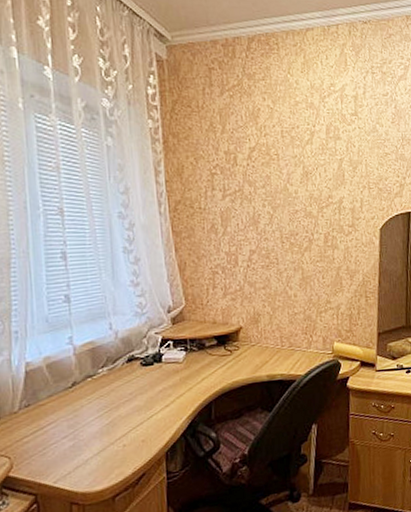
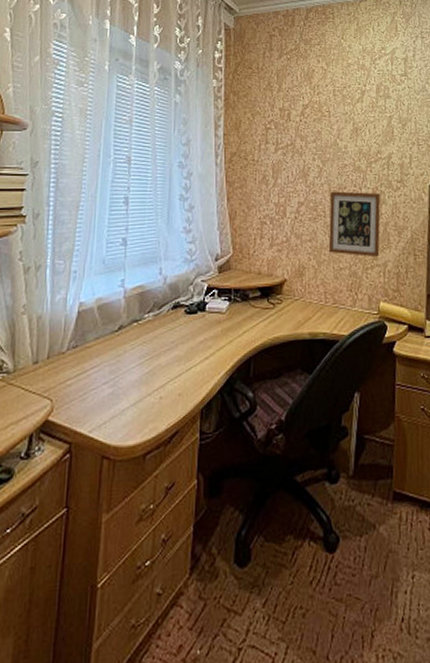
picture frame: none [281,237,333,301] -> present [328,191,381,258]

